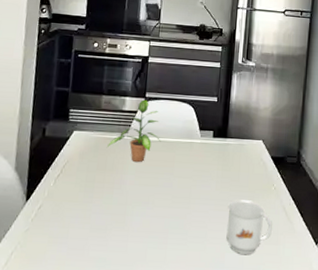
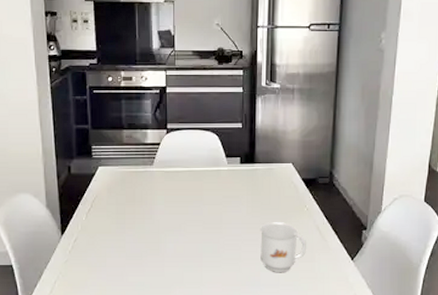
potted plant: present [108,99,161,162] -> none [134,131,187,192]

